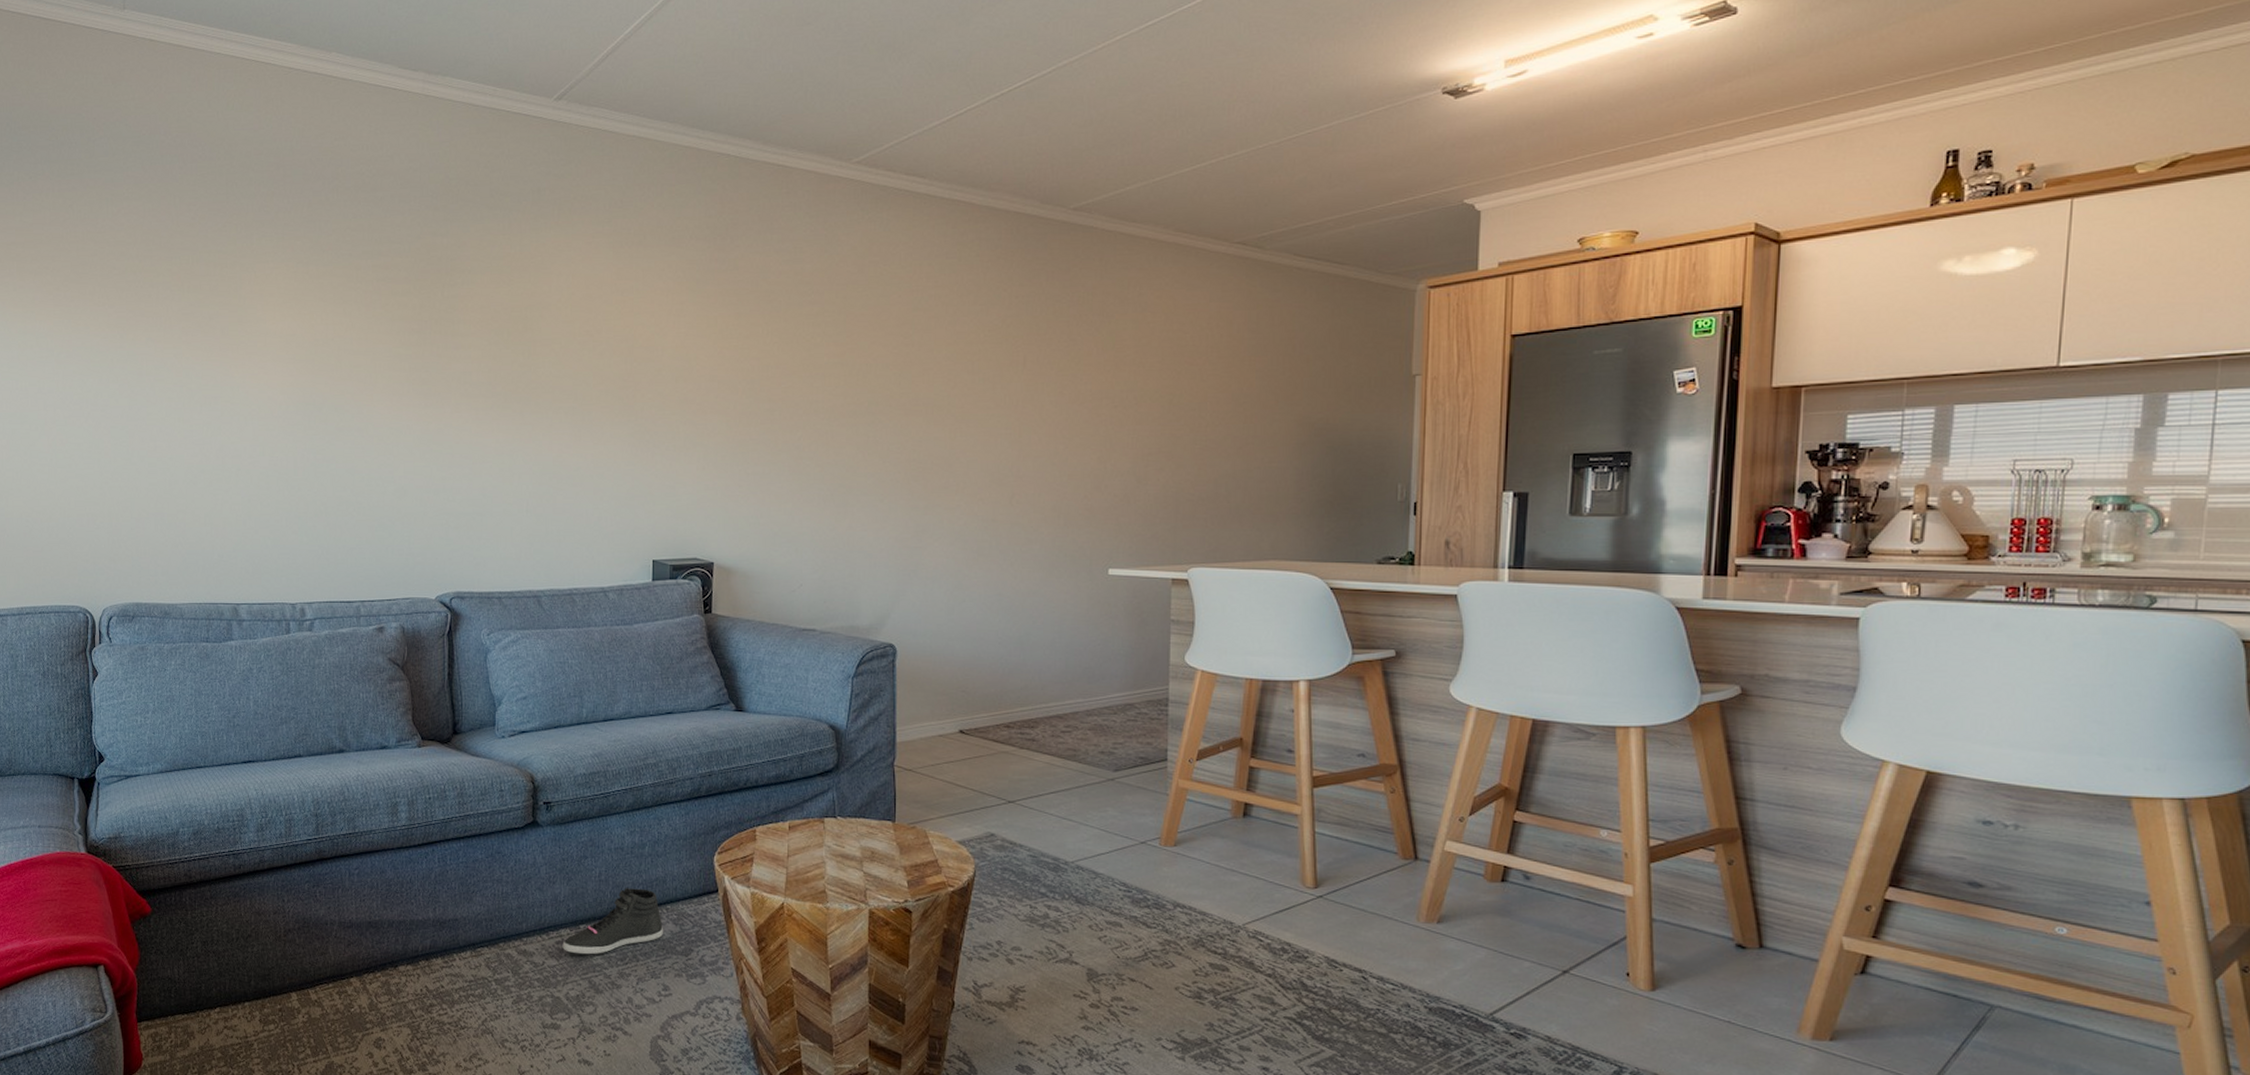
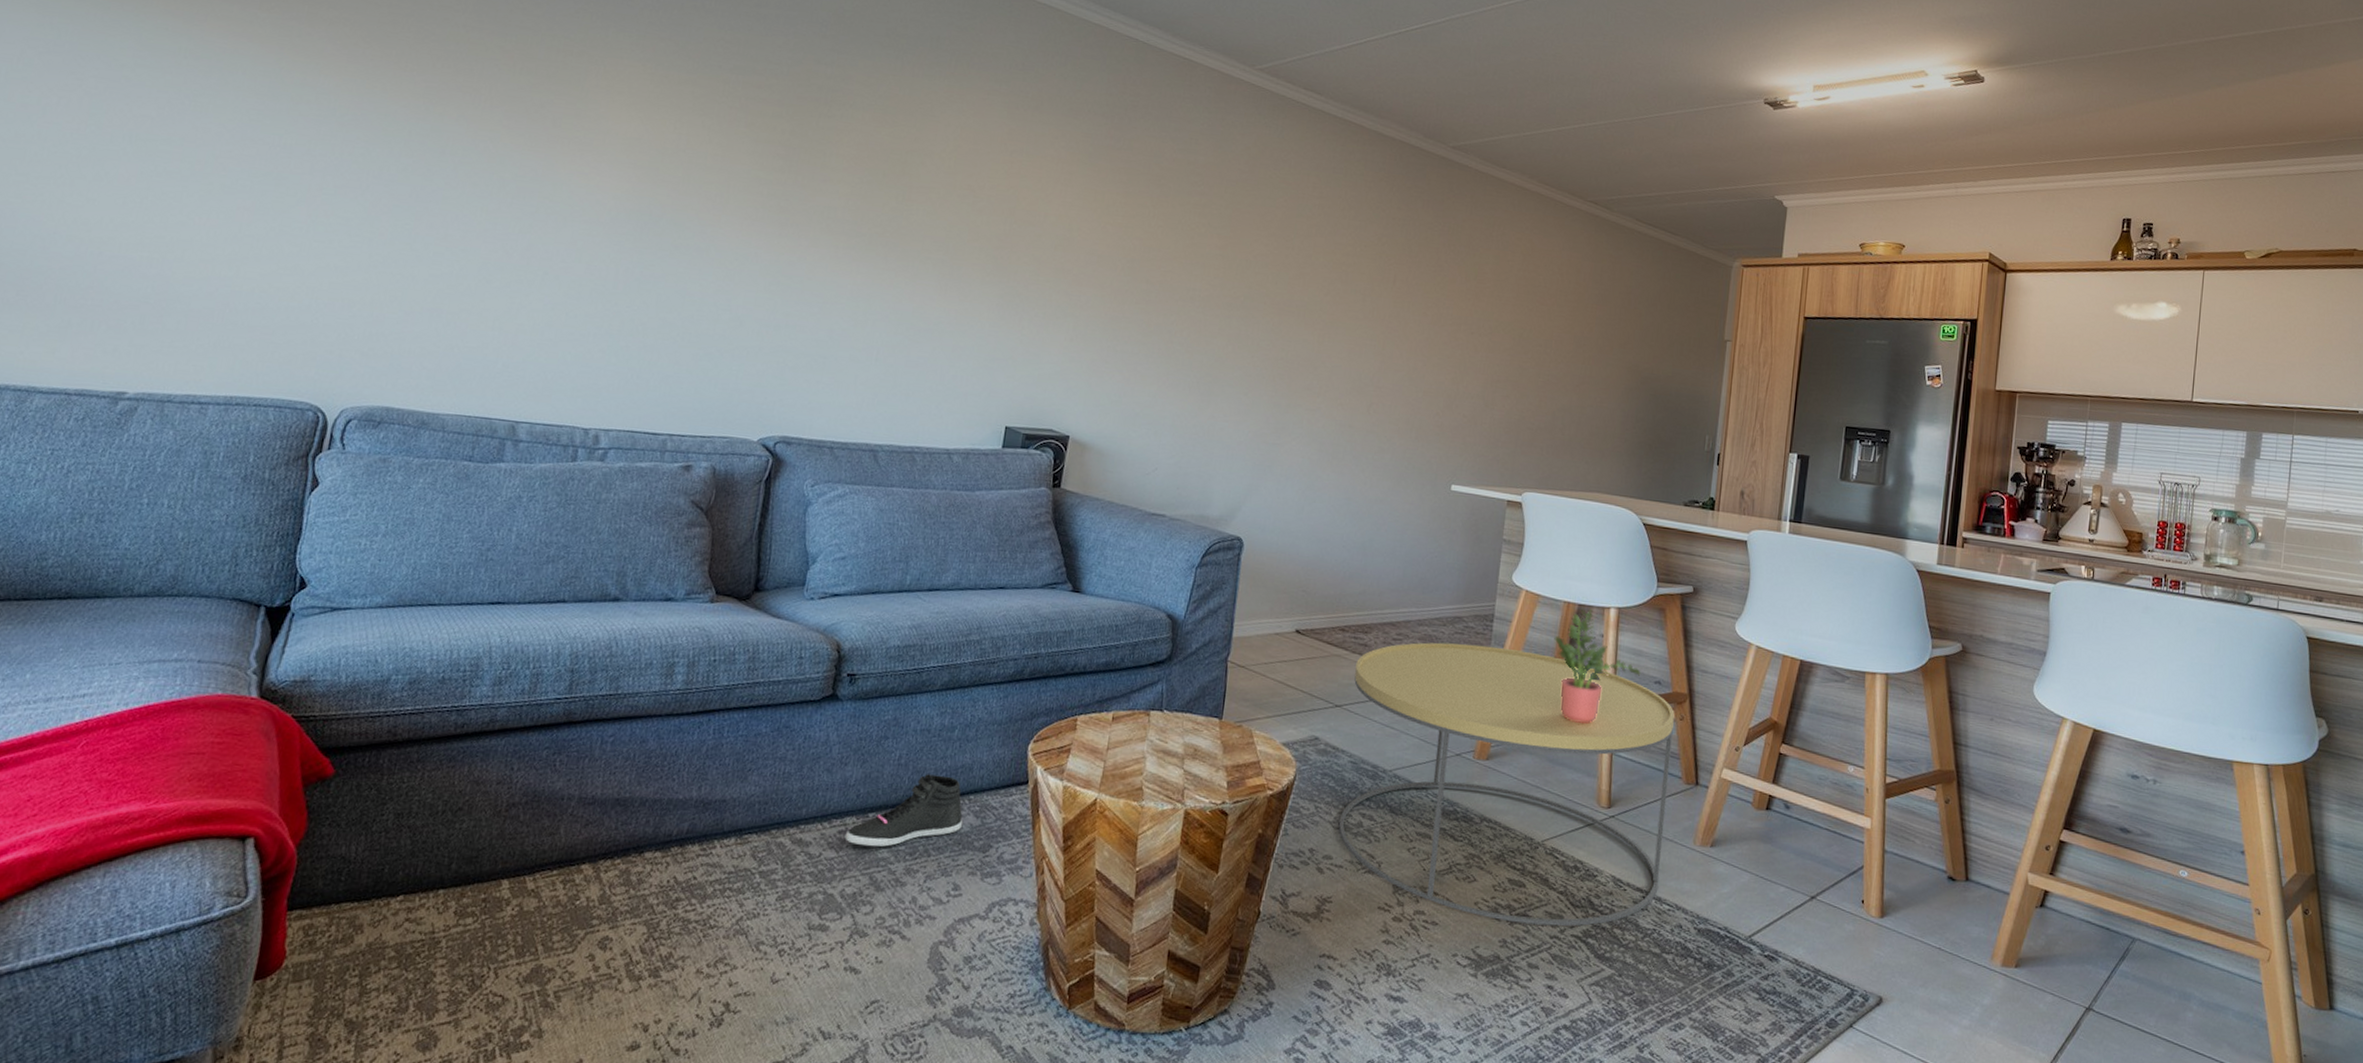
coffee table: none [1025,730,1384,1009] -> present [1339,642,1675,927]
potted plant: none [1238,684,1341,803] -> present [1554,609,1641,724]

